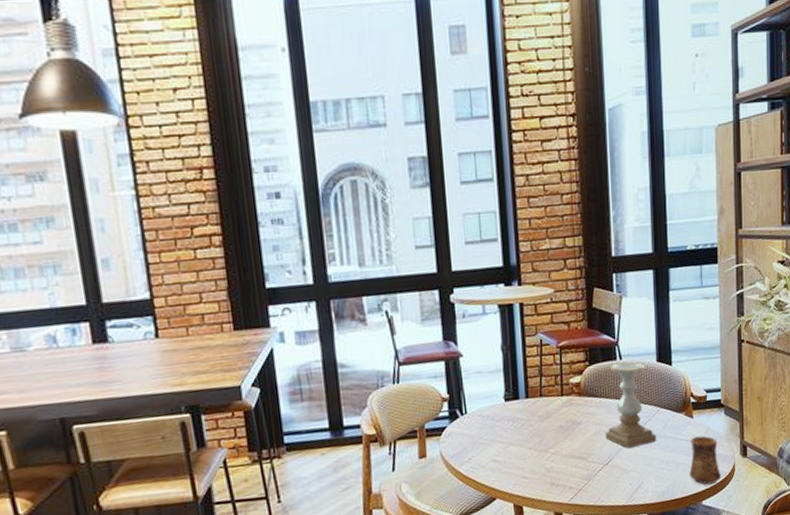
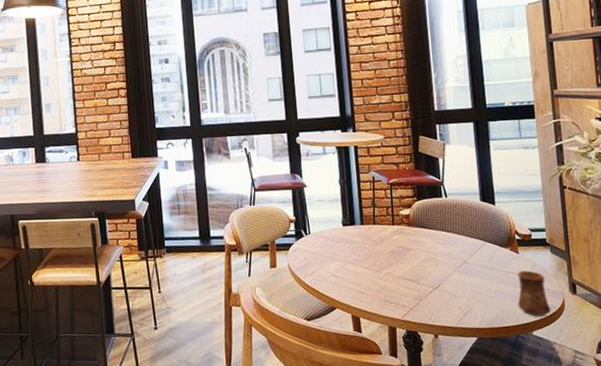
candle holder: present [605,361,657,448] -> none [433,199,484,275]

